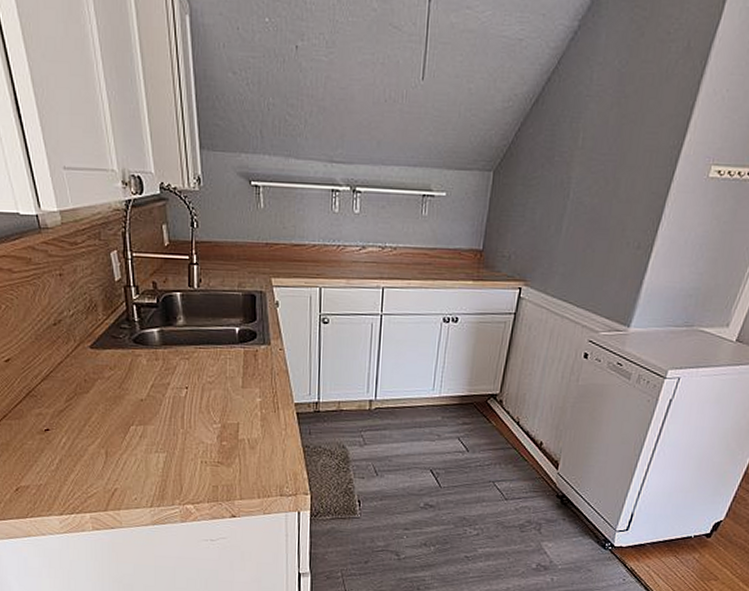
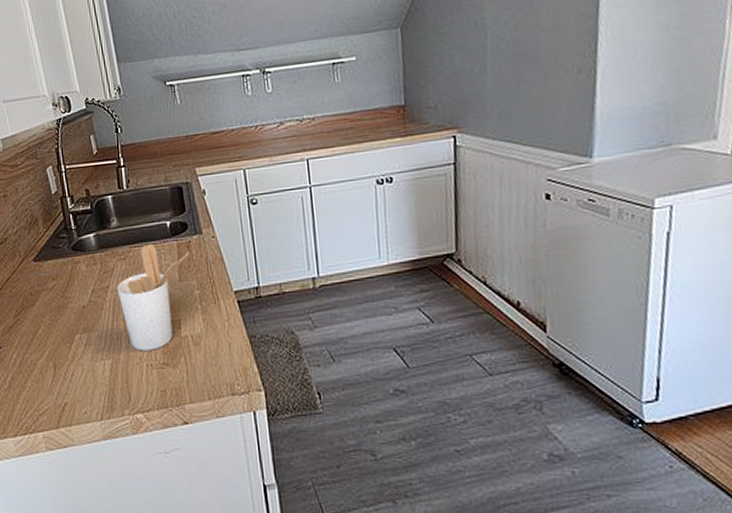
utensil holder: none [178,347,256,449] -> present [117,243,190,351]

